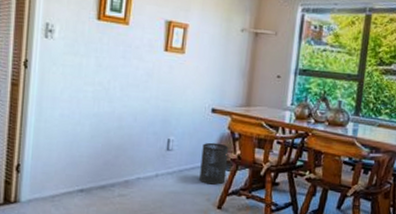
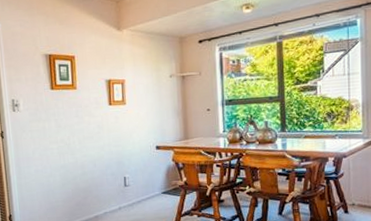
trash can: present [199,142,229,185] -> none [153,174,178,210]

